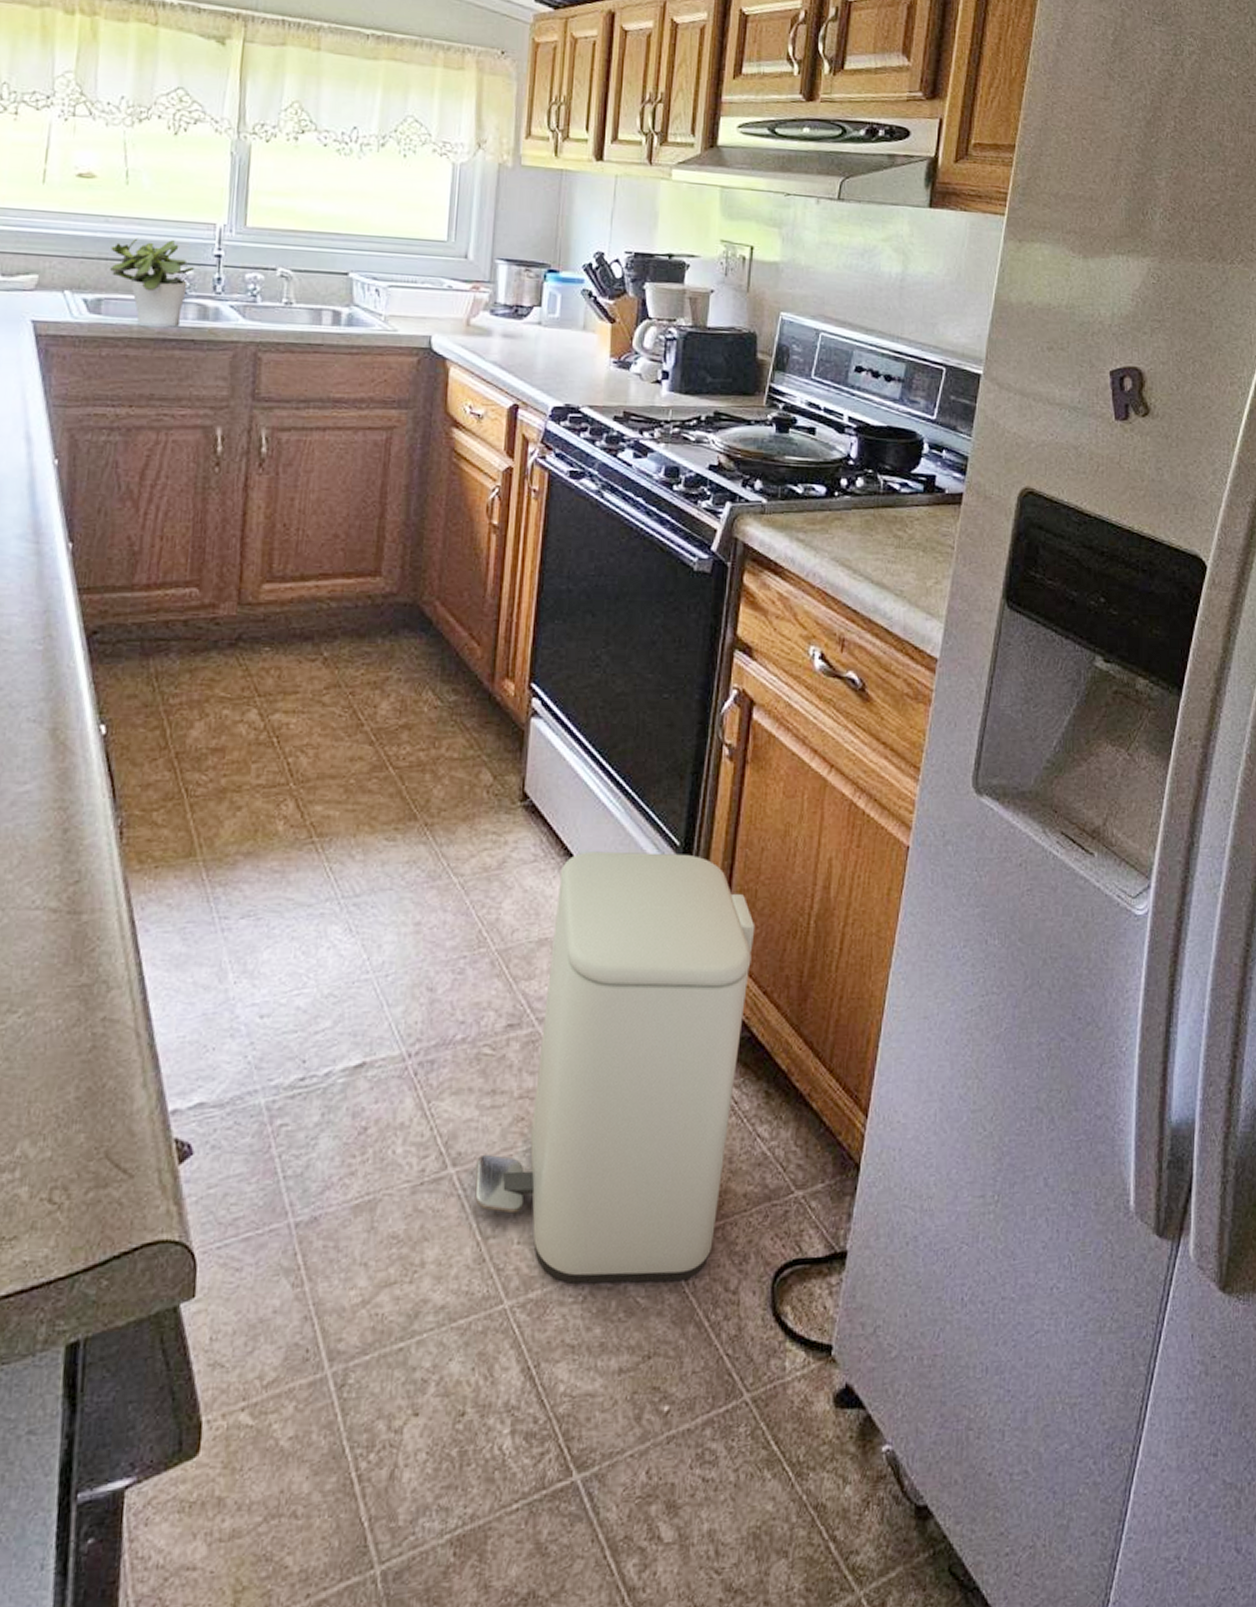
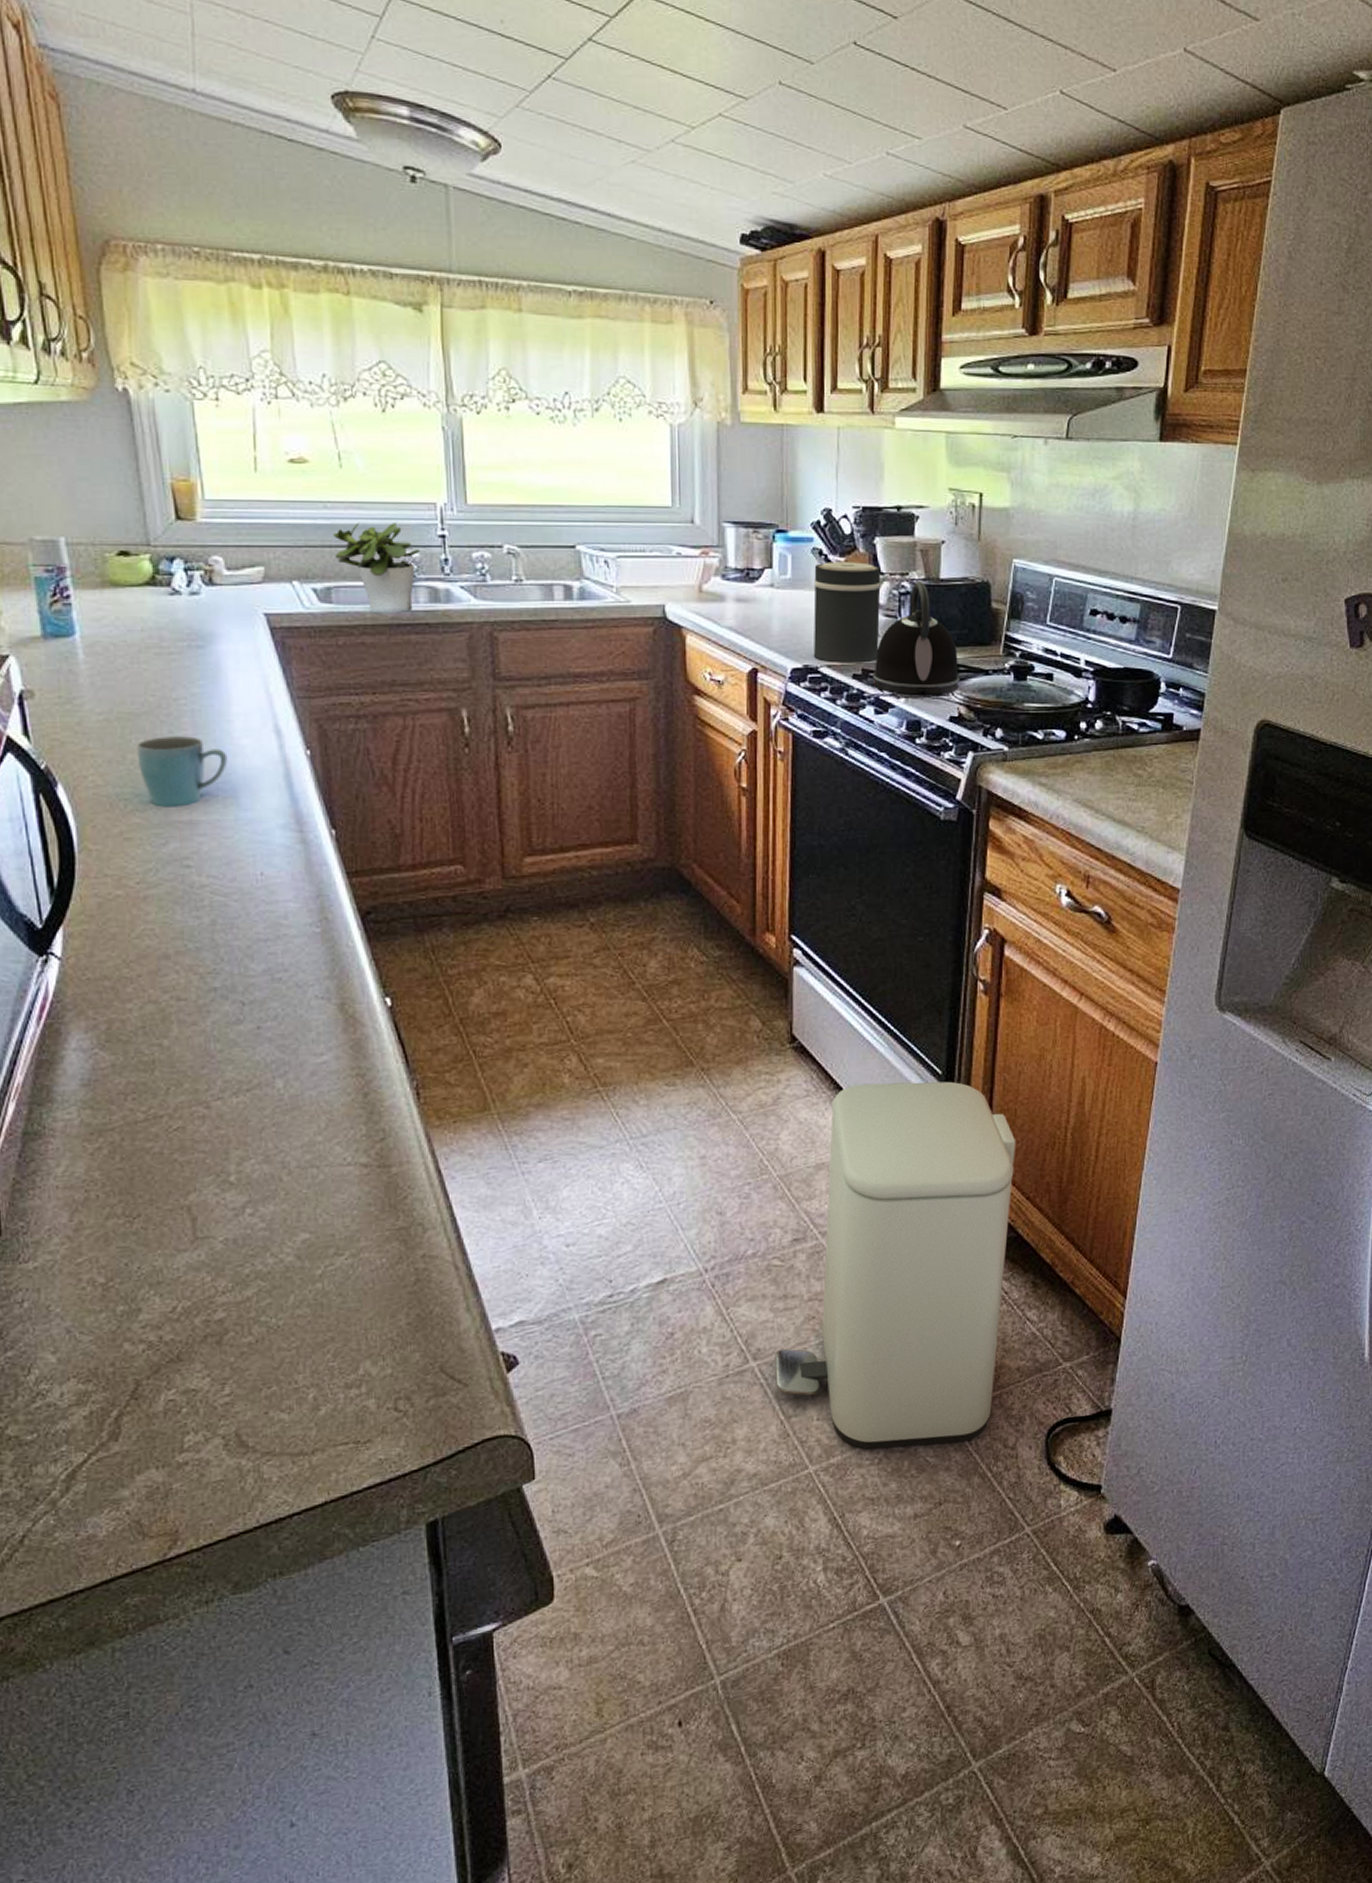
cylinder: none [576,303,649,406] -> present [813,562,881,663]
kettle: none [633,328,722,444] -> present [872,582,960,697]

